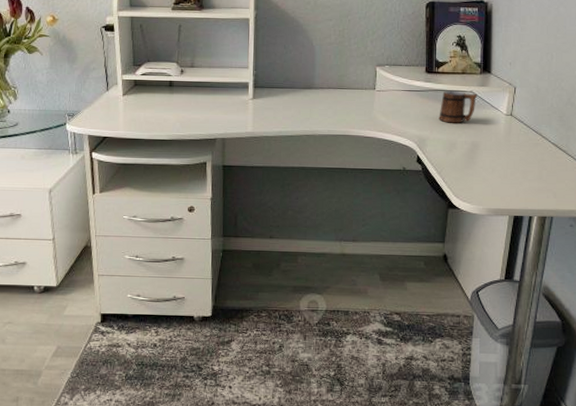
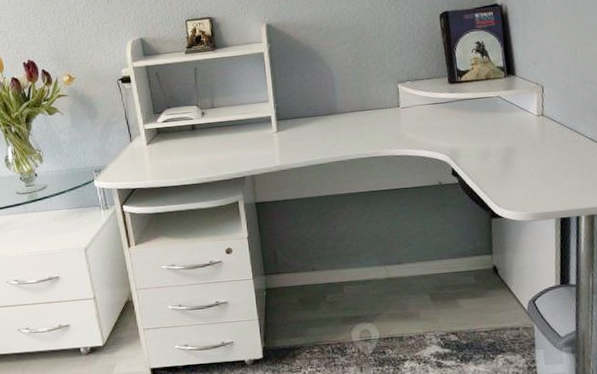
mug: present [439,90,478,123] -> none [468,97,506,131]

